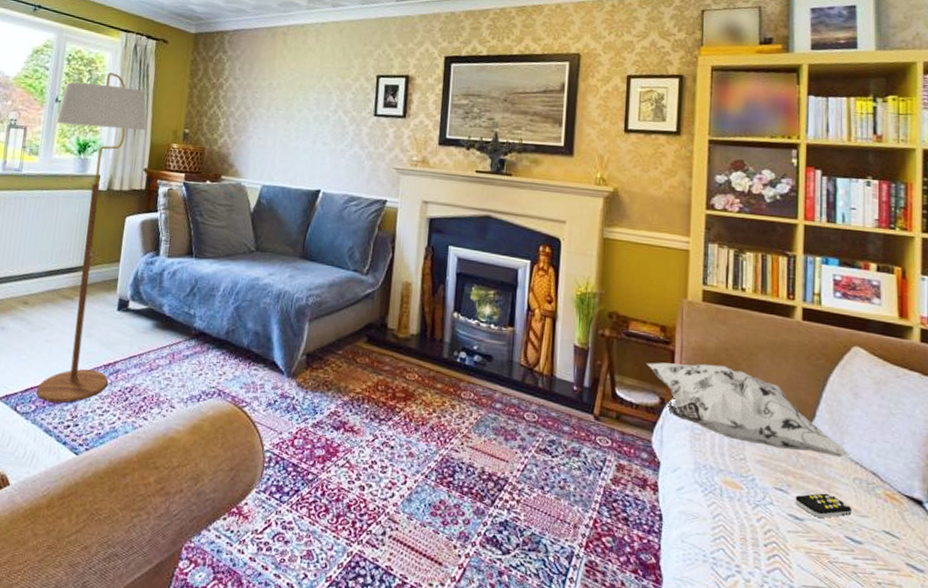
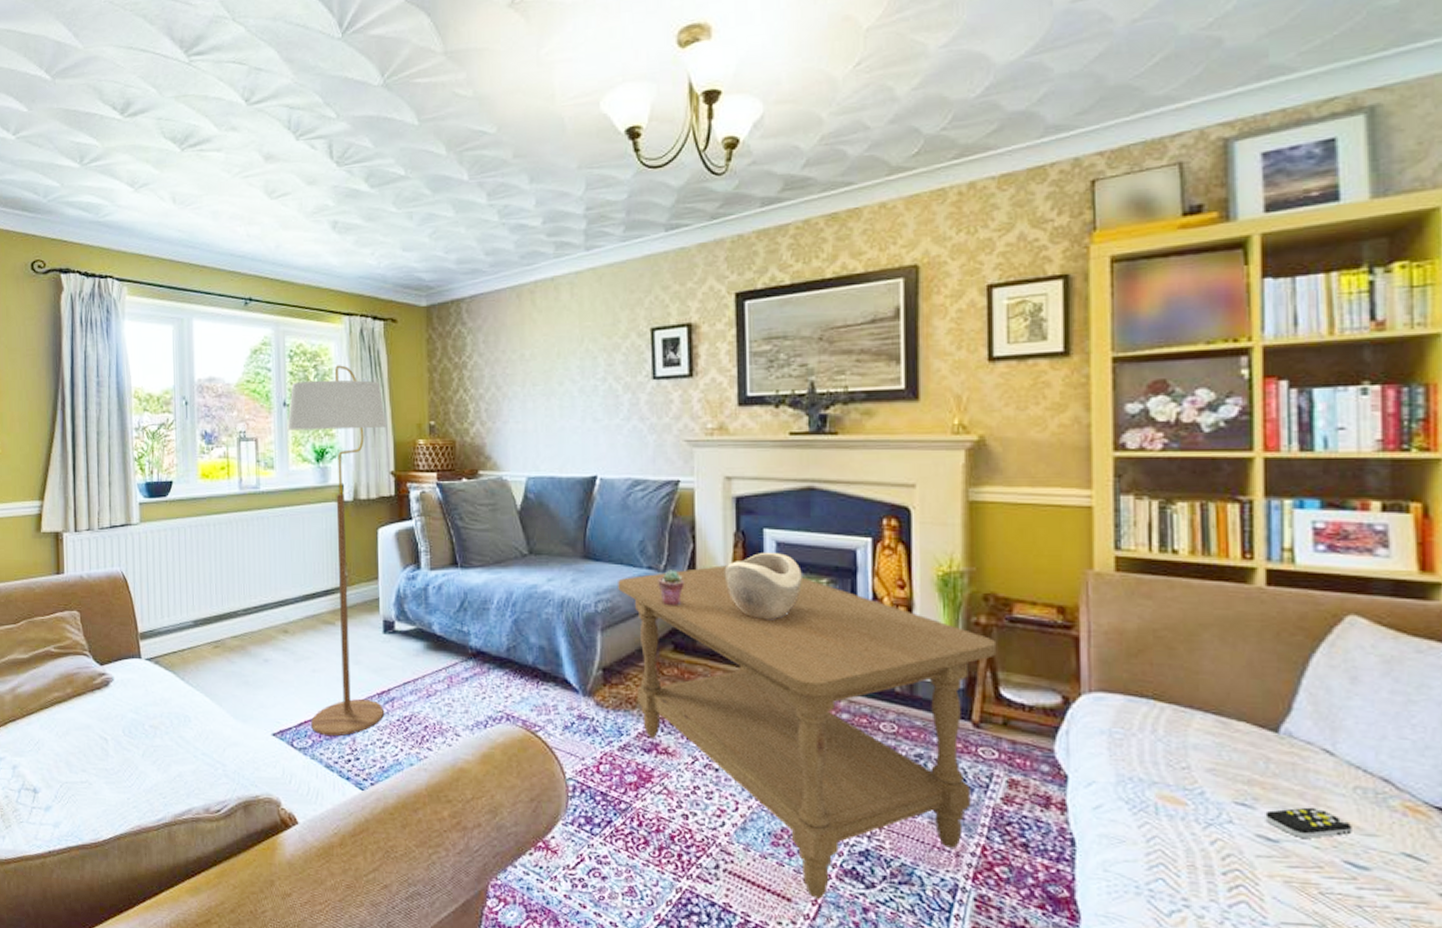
coffee table: none [327,273,616,563] -> present [618,565,997,899]
potted succulent: none [360,273,382,305] -> present [658,569,685,606]
decorative bowl: none [415,265,475,321] -> present [725,552,802,619]
decorative pillow: present [646,362,851,458] -> none [1040,650,1349,761]

